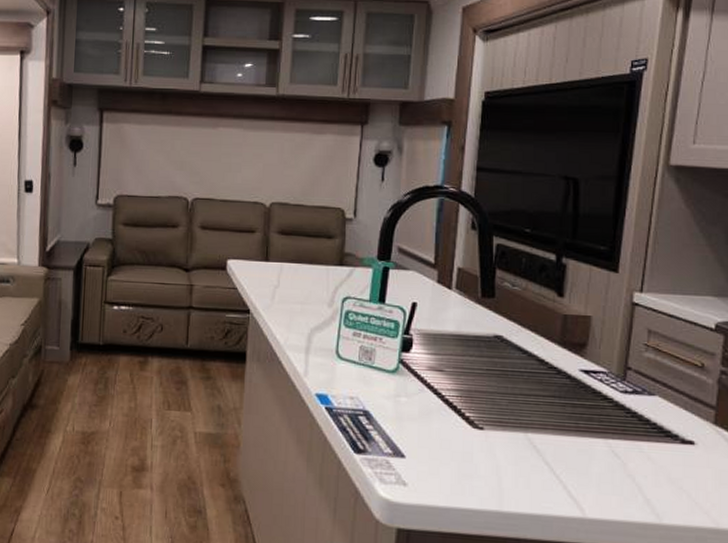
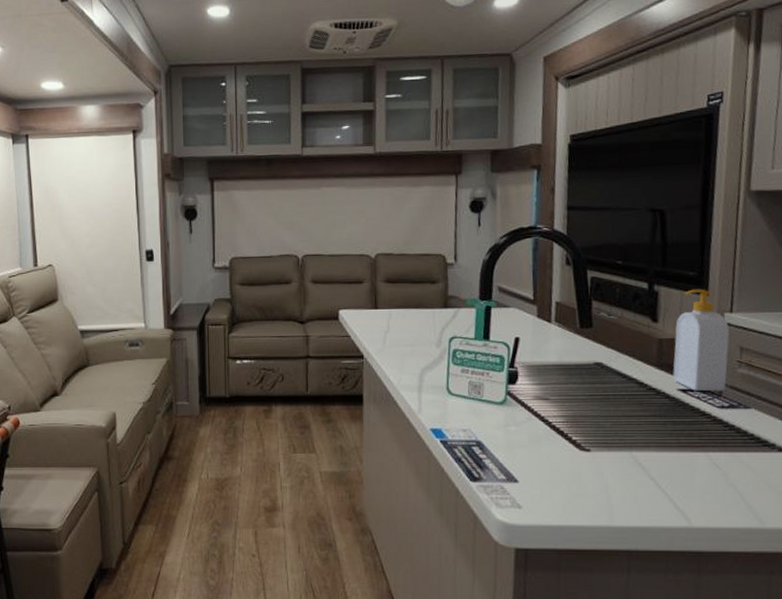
soap bottle: none [576,264,638,376] -> present [673,289,730,392]

